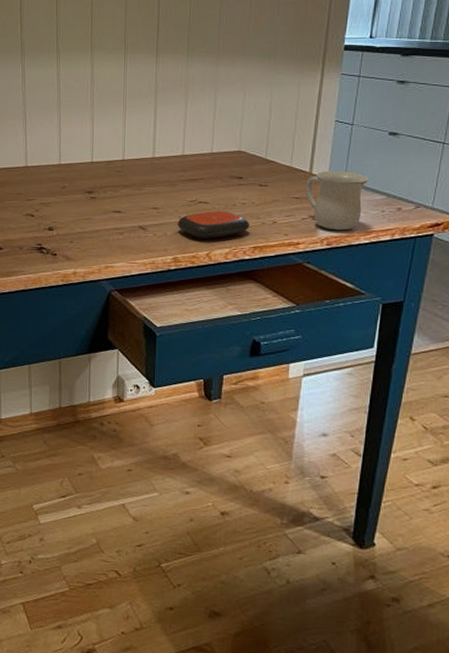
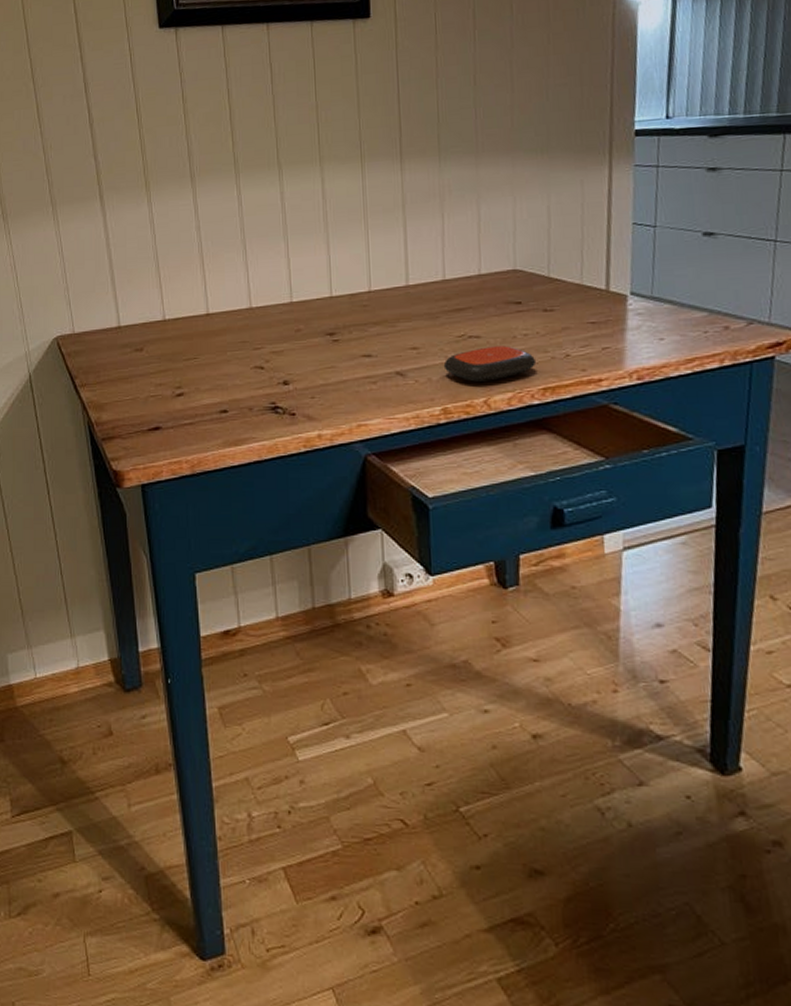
mug: present [305,171,369,231] -> none [602,285,683,361]

